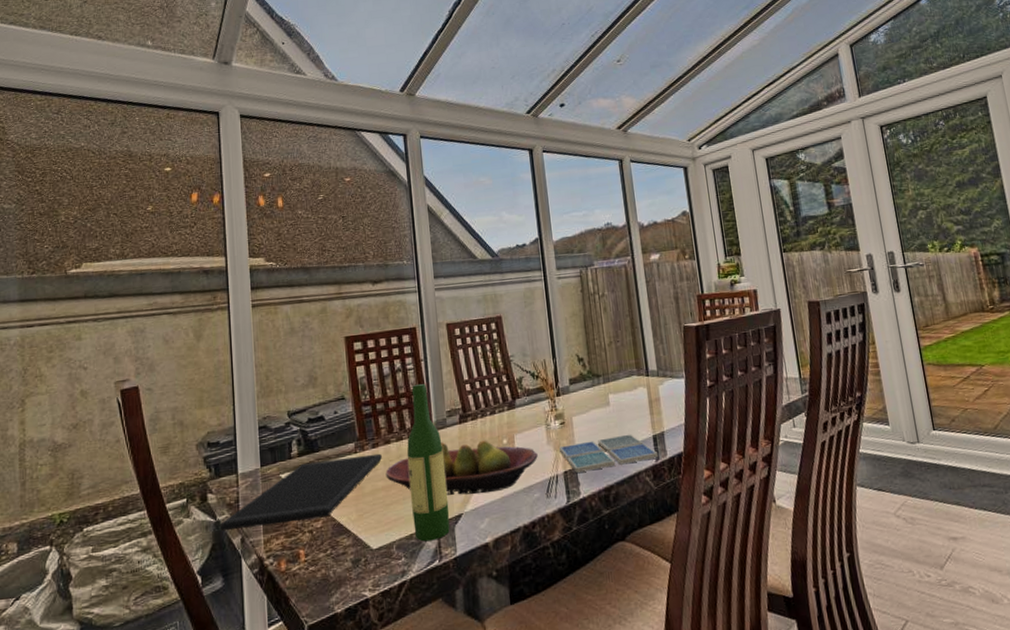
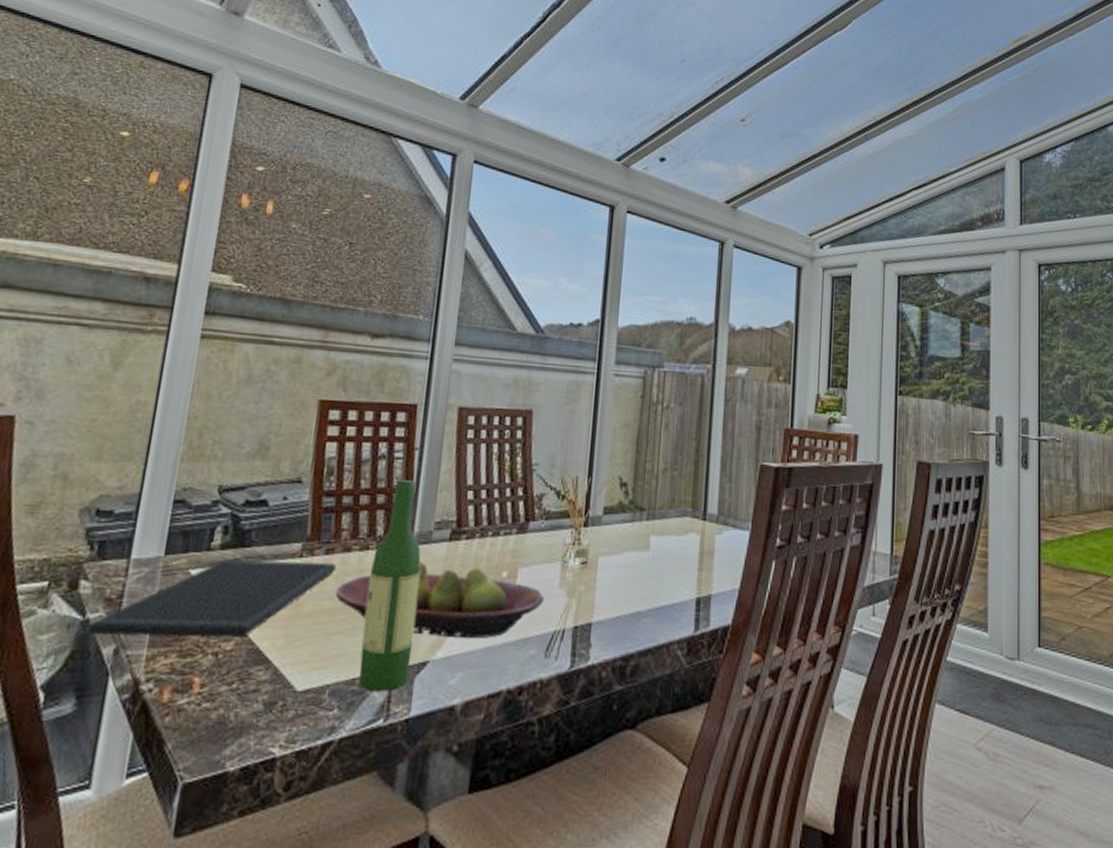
drink coaster: present [559,434,659,473] -> none [574,590,700,631]

